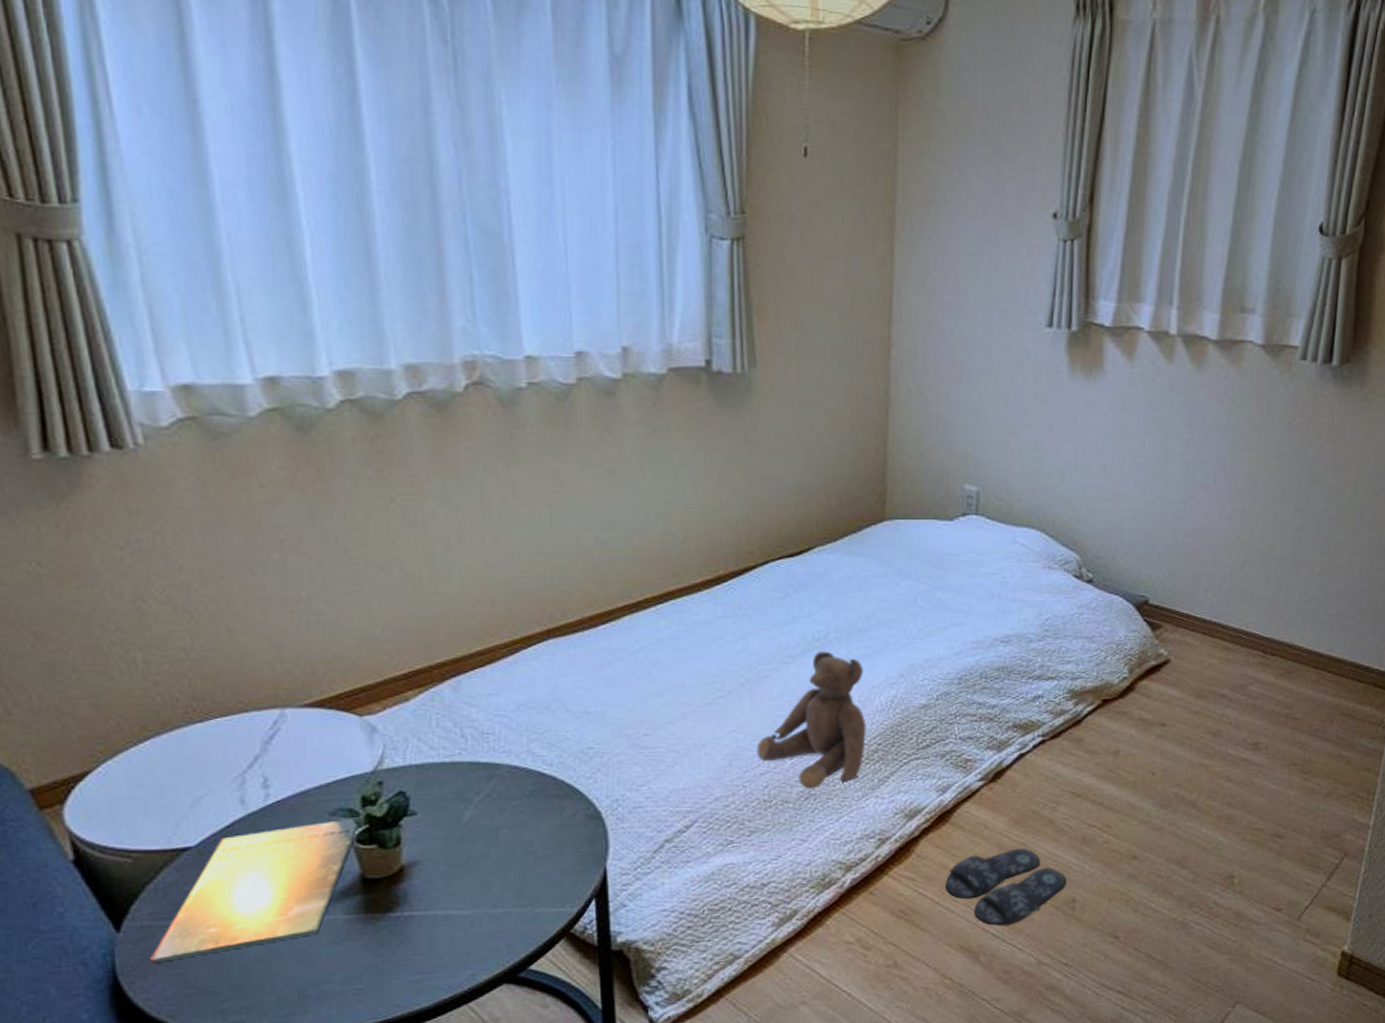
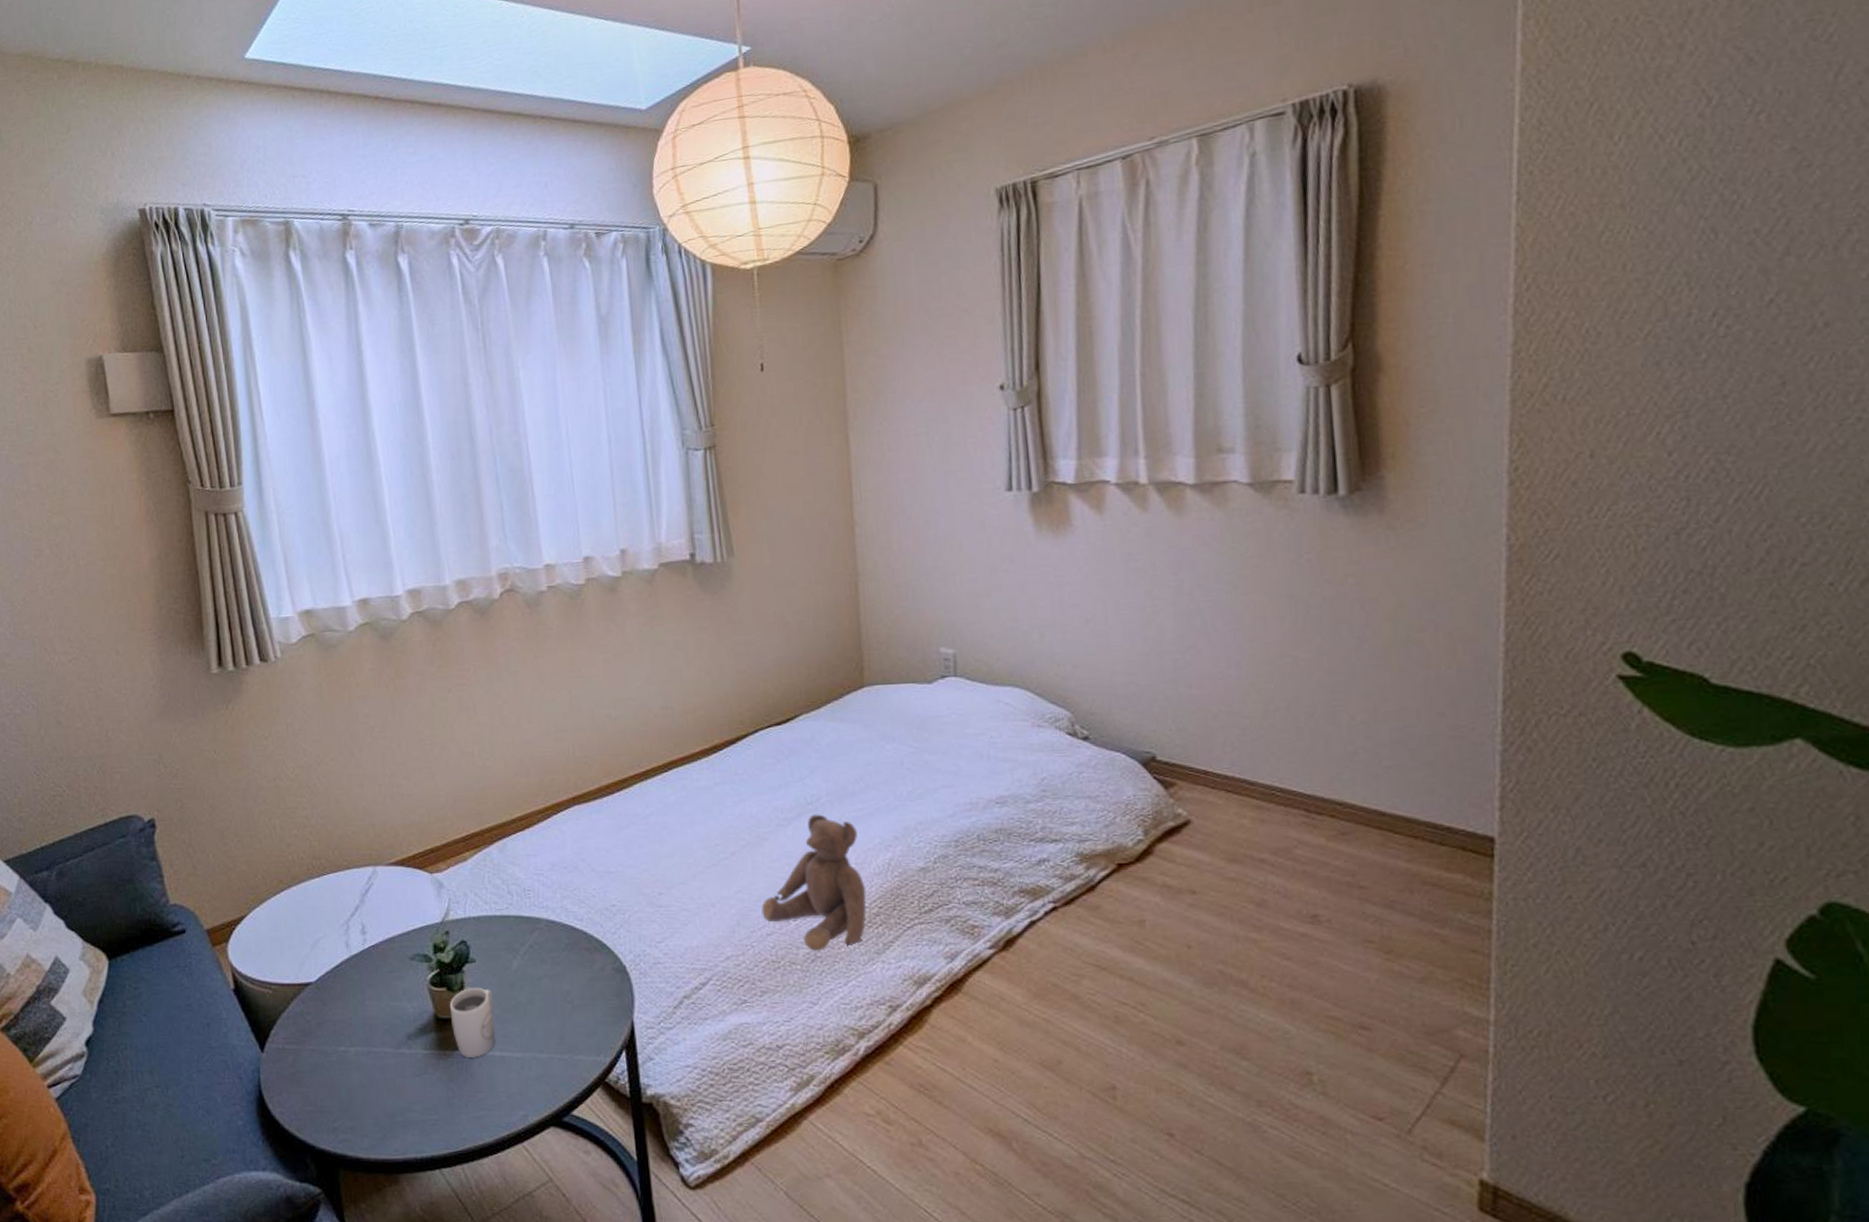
magazine: present [150,817,360,964] -> none [284,963,433,1082]
mug: none [380,842,439,919] -> present [449,987,495,1058]
slippers: present [946,848,1066,926] -> none [965,1024,1101,1111]

